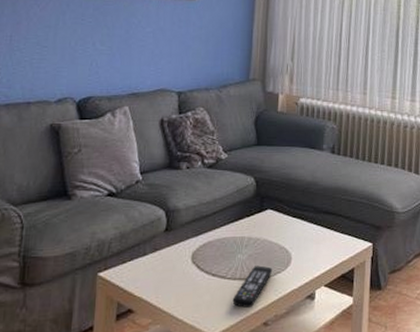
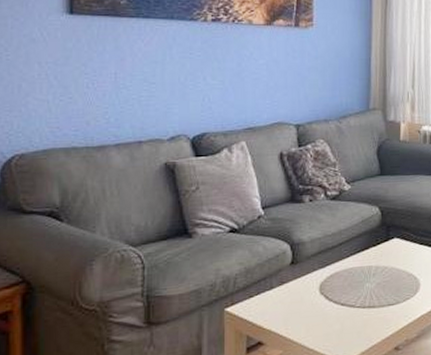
remote control: present [232,265,273,309] -> none [362,293,402,335]

